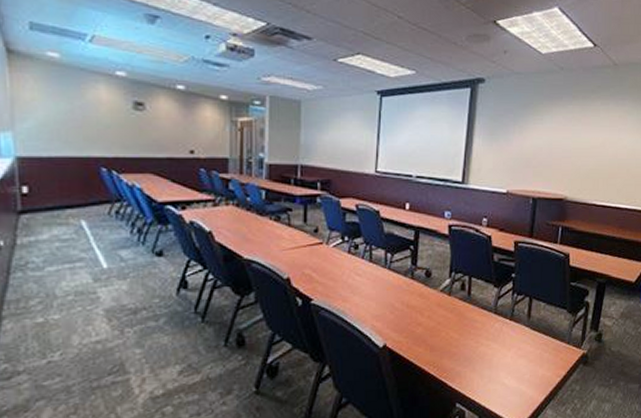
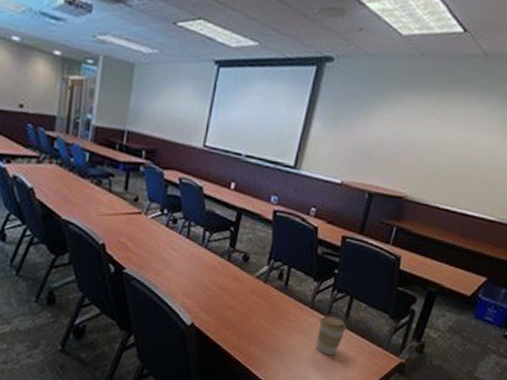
coffee cup: none [504,318,530,357] -> present [316,315,347,356]

